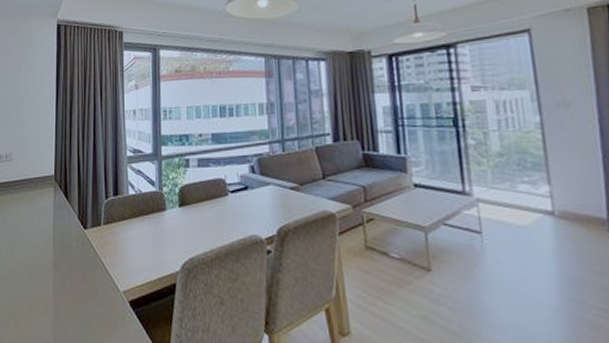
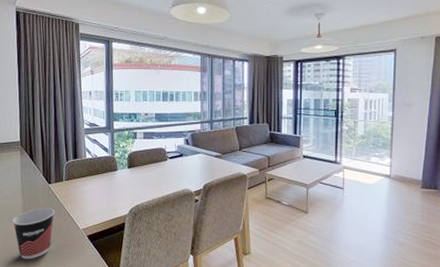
cup: none [41,262,90,334] -> present [13,208,55,259]

